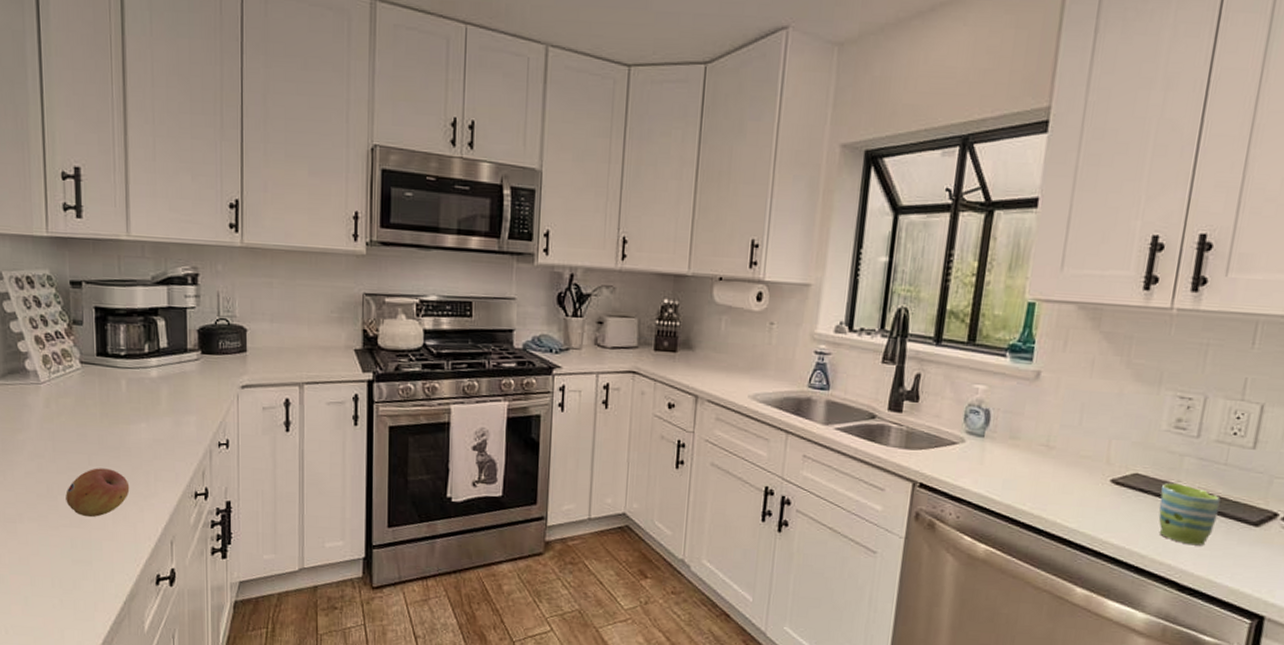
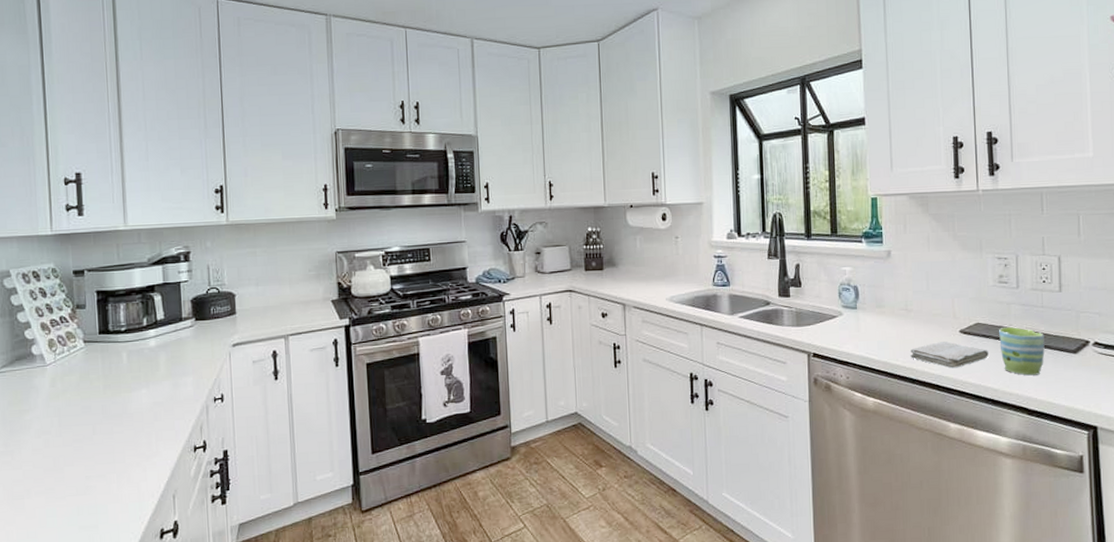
fruit: present [65,468,130,518] -> none [71,435,133,484]
washcloth: none [1041,490,1143,524] -> present [910,341,988,368]

